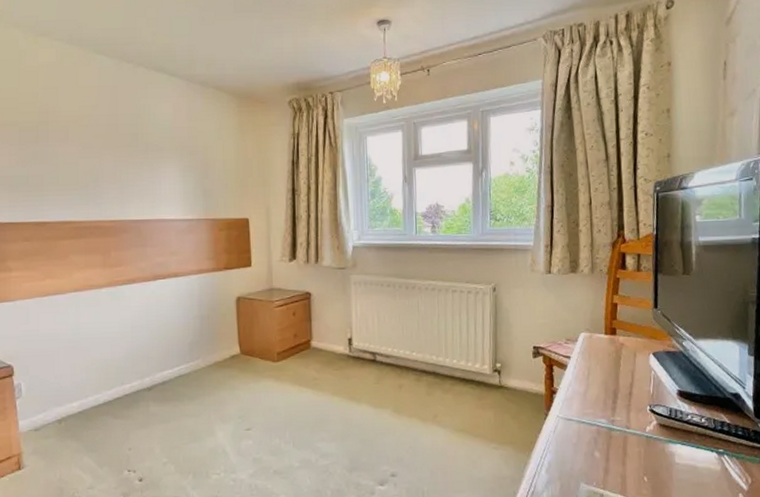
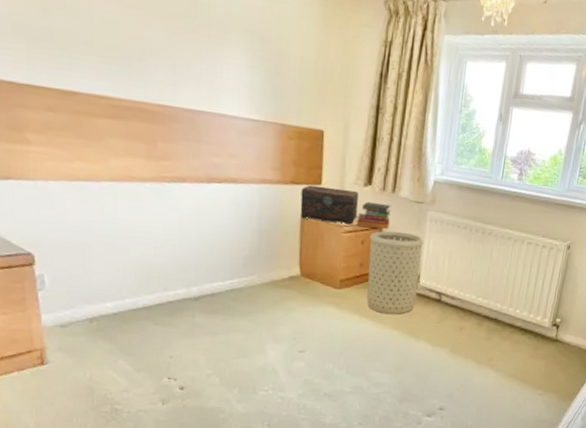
decorative box: none [234,267,286,300] -> present [300,185,359,225]
books: none [287,275,317,300] -> present [357,201,391,230]
laundry basket: none [300,298,352,381] -> present [367,231,425,315]

